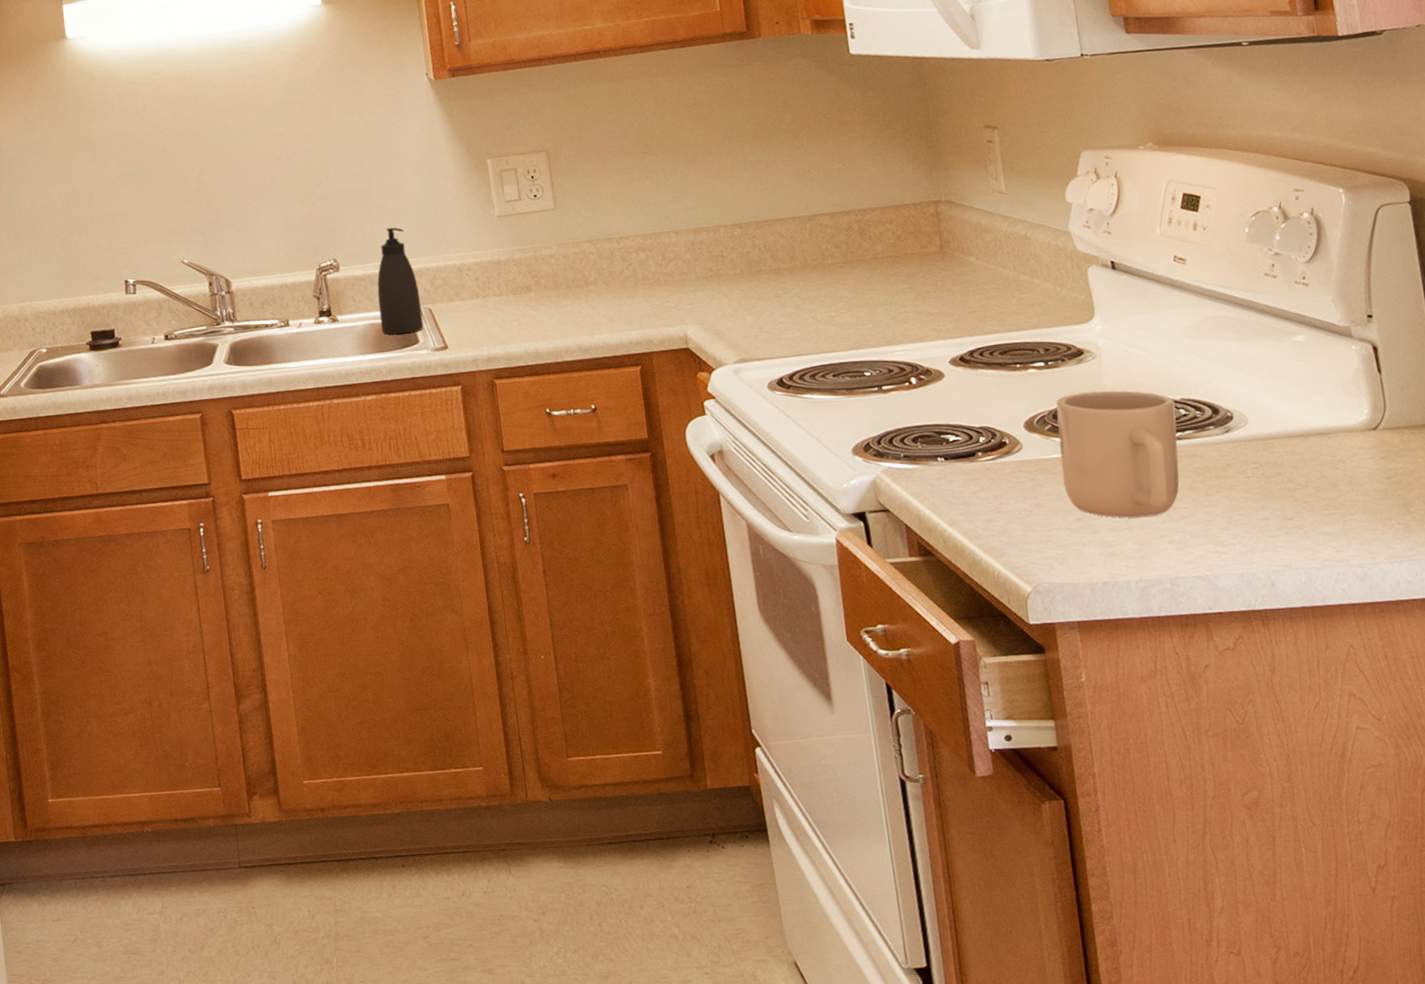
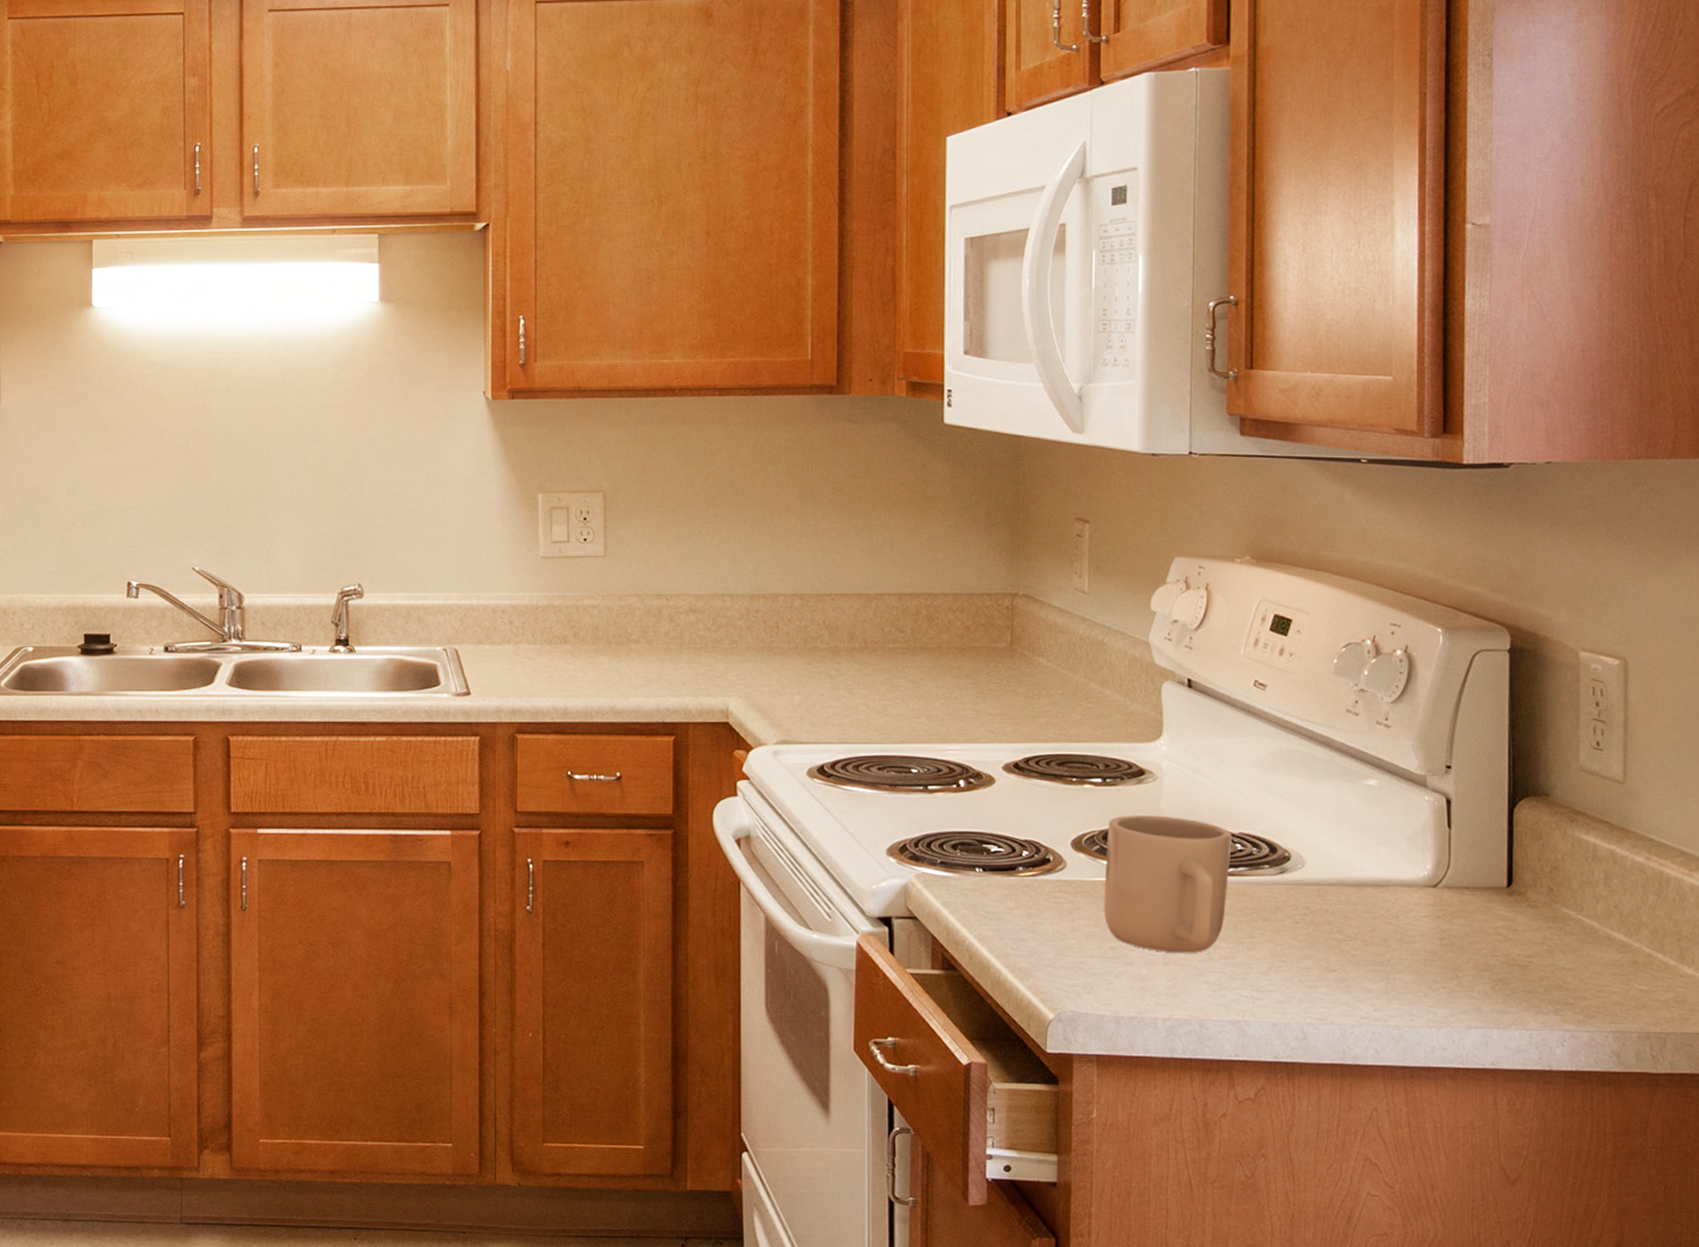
soap dispenser: present [377,227,424,335] -> none [401,556,447,674]

